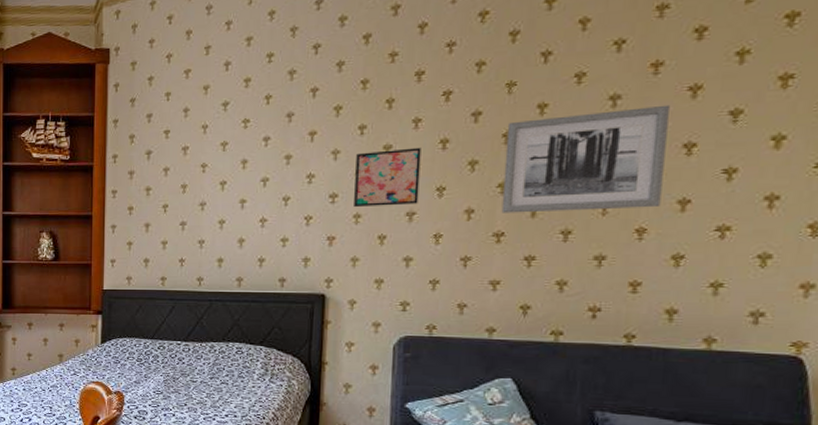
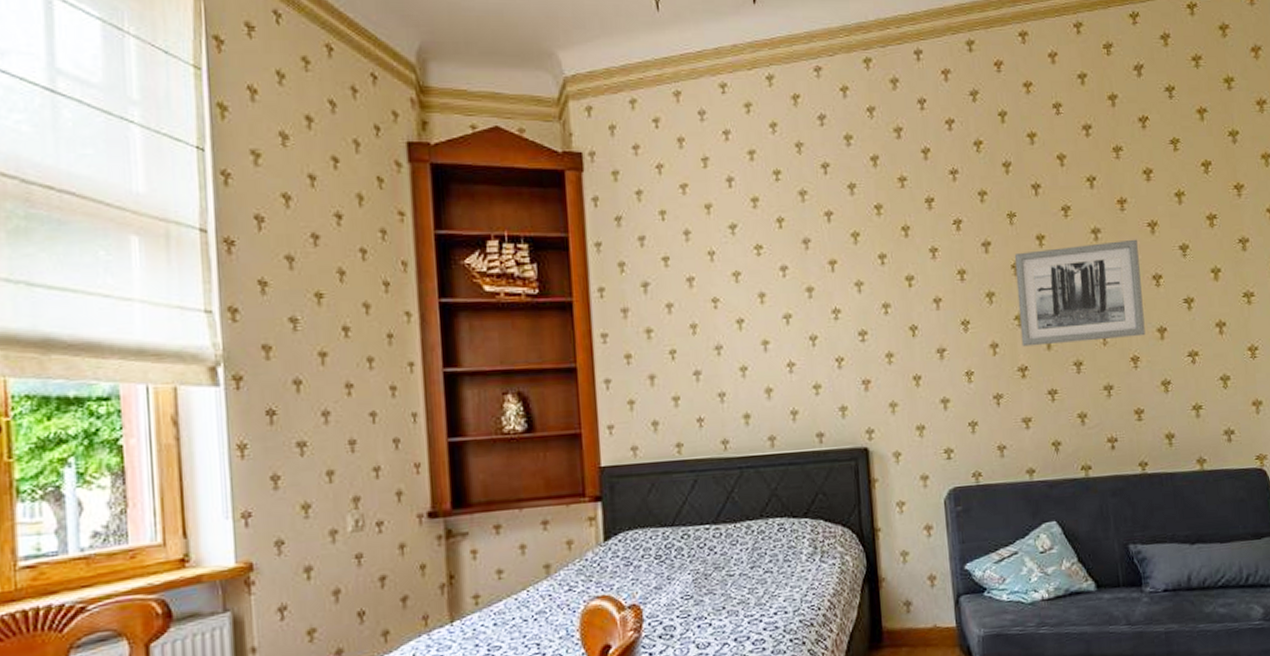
wall art: present [354,147,421,208] -> none [880,278,947,346]

